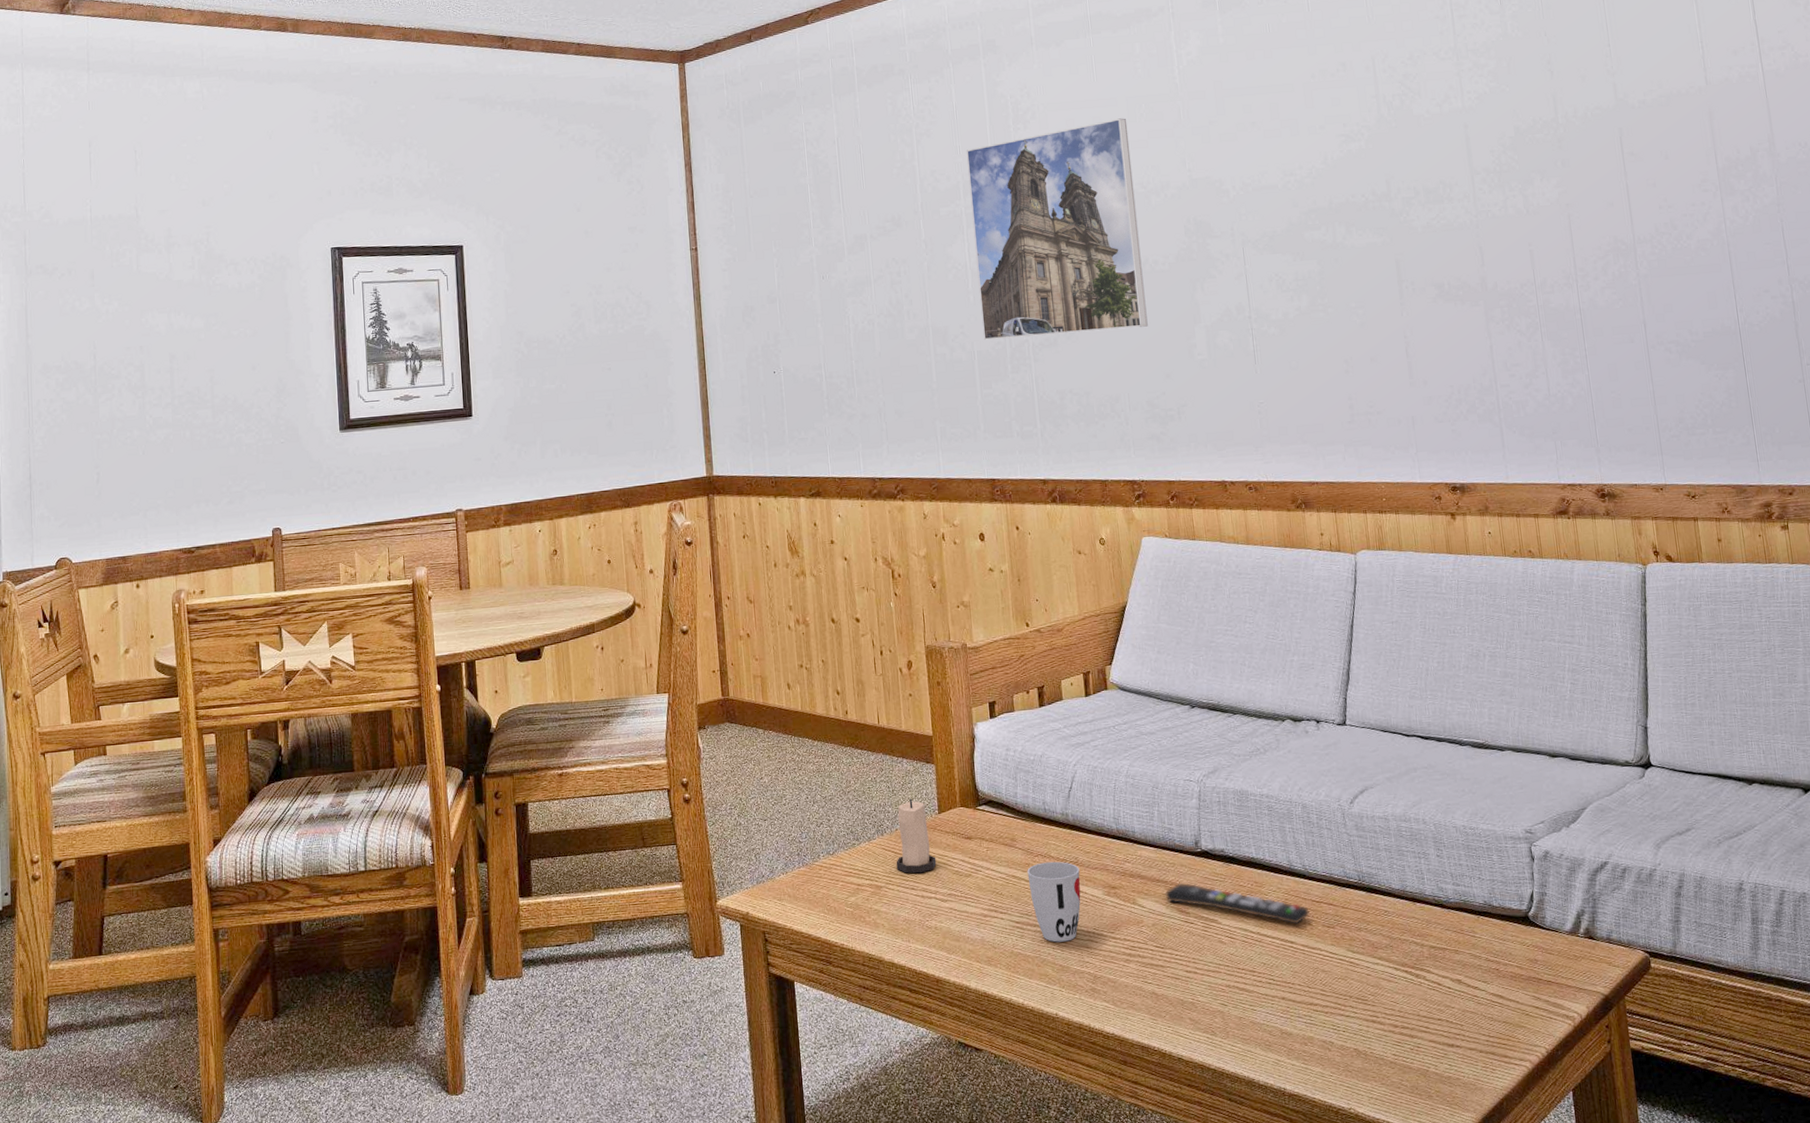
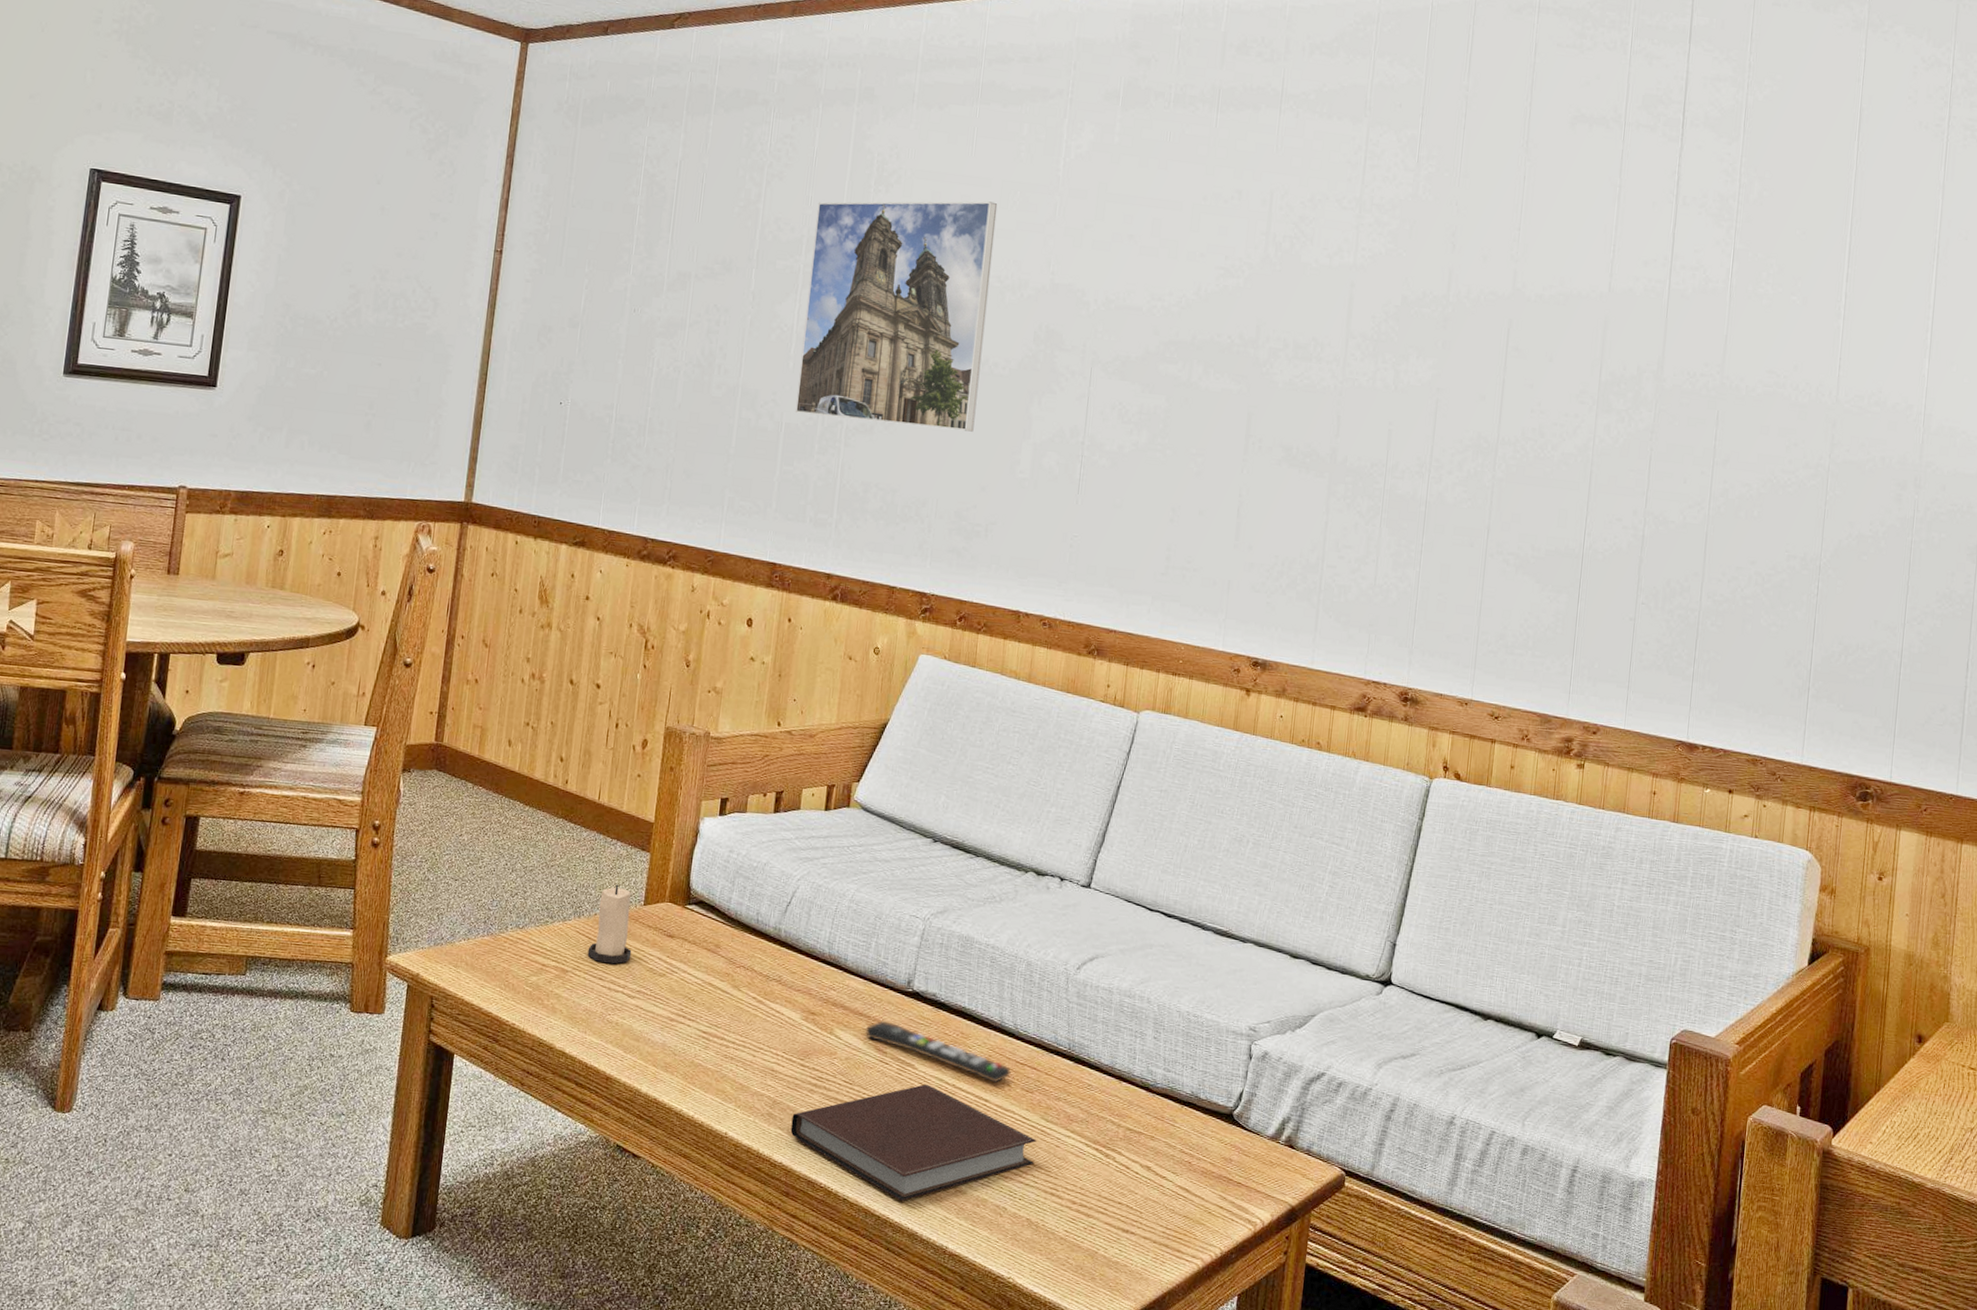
cup: present [1027,861,1081,943] -> none [723,974,781,1061]
notebook: none [1114,936,1350,1052] -> present [790,1084,1037,1202]

